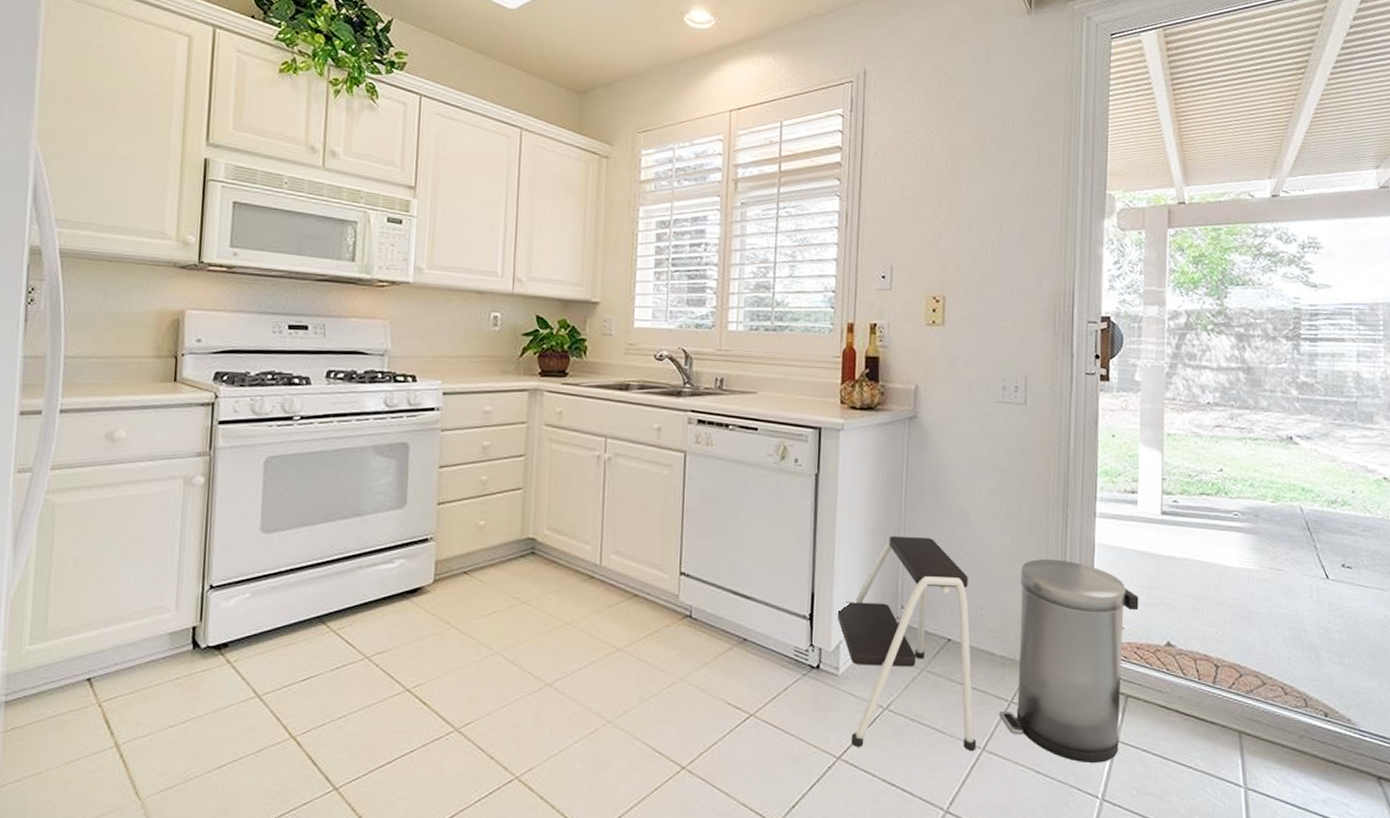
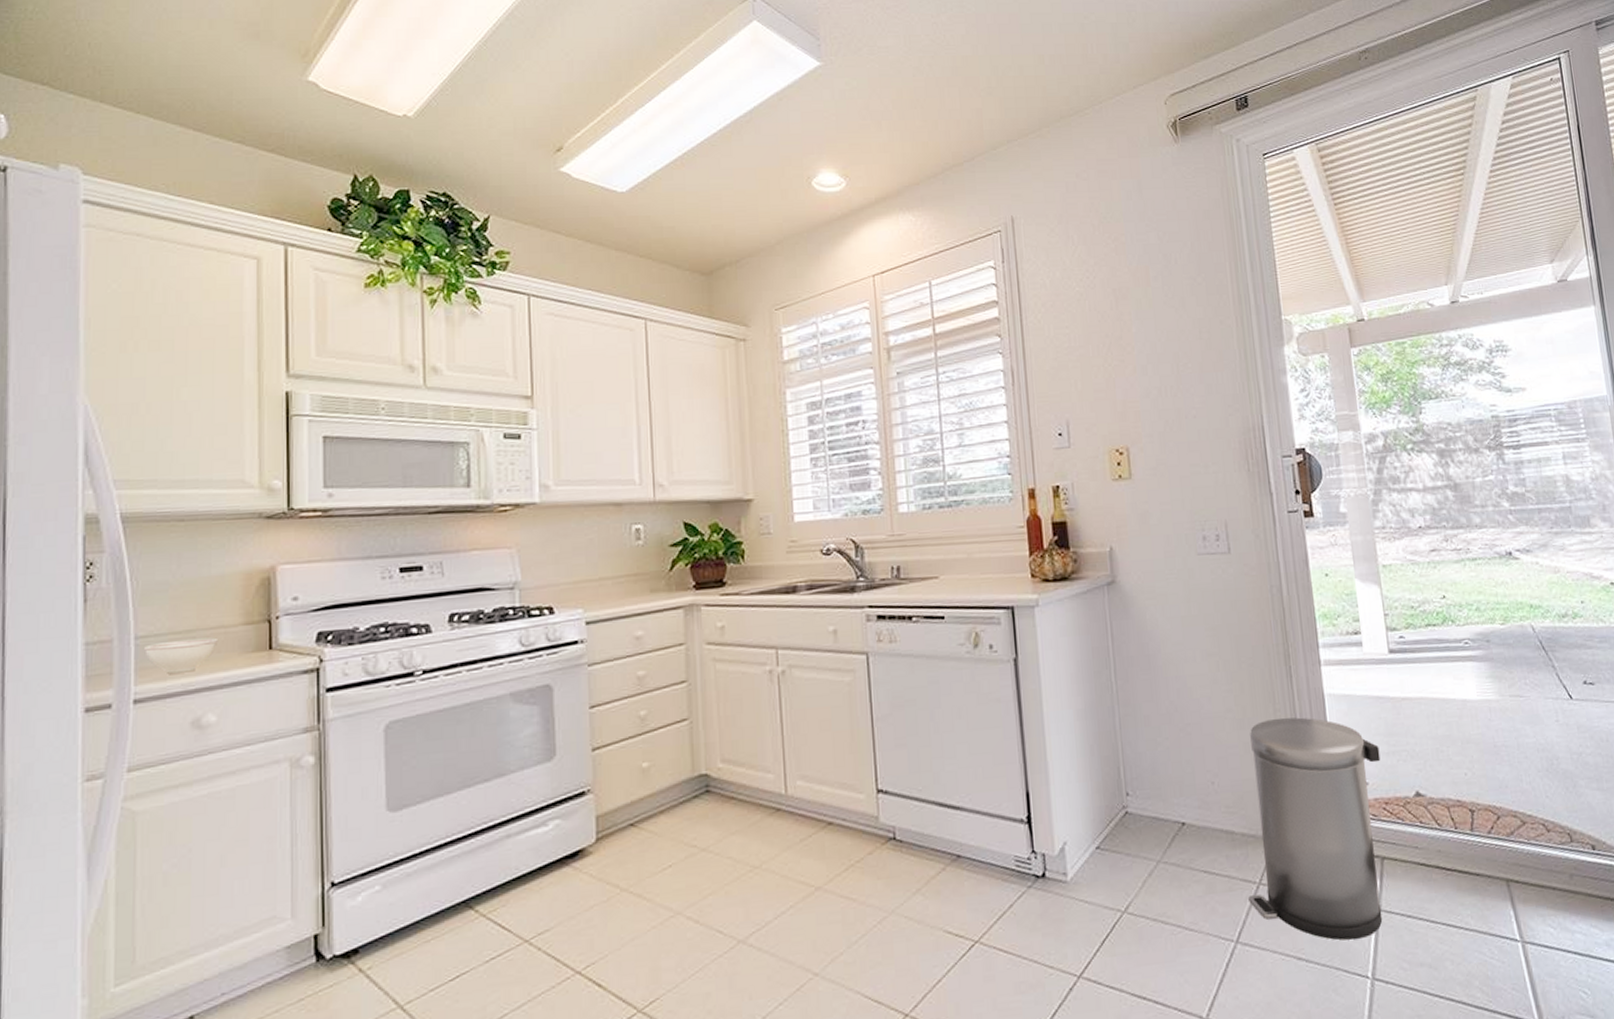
bowl: none [70,363,133,392] -> present [143,637,219,674]
step stool: present [835,535,977,751] -> none [1055,712,1229,961]

